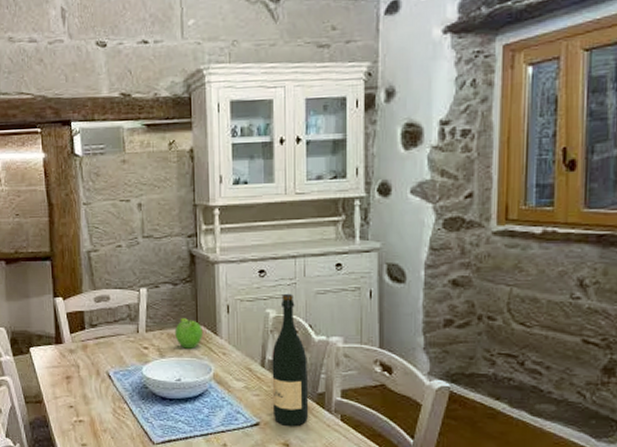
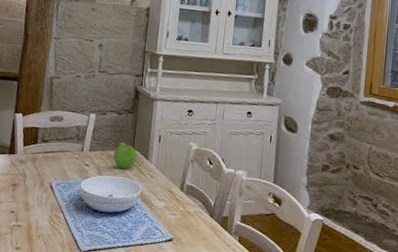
wine bottle: present [272,293,309,427] -> none [185,131,218,245]

